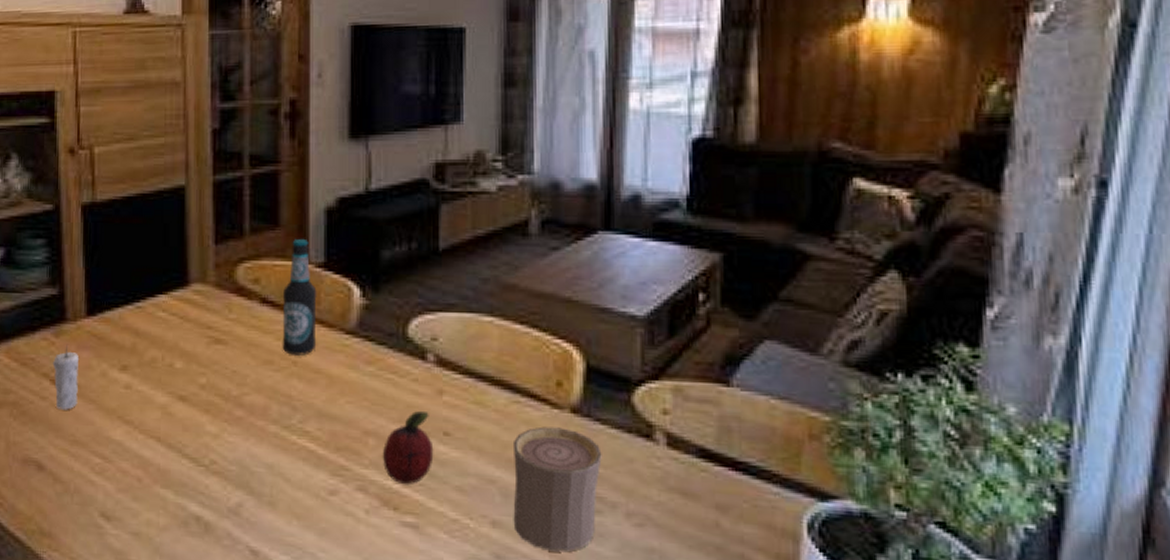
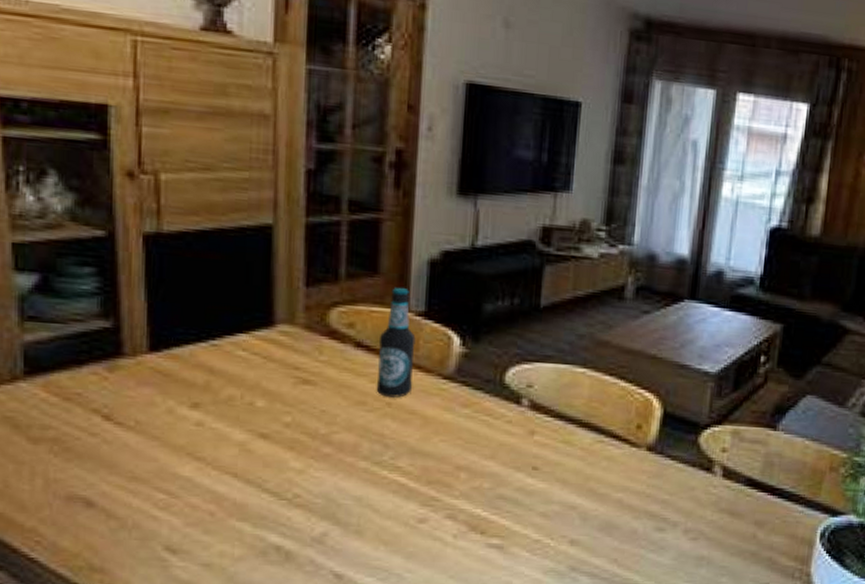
candle: present [52,345,80,410] -> none [105,381,140,447]
fruit: present [382,411,434,485] -> none [472,449,522,513]
cup: present [512,426,602,553] -> none [589,462,670,563]

